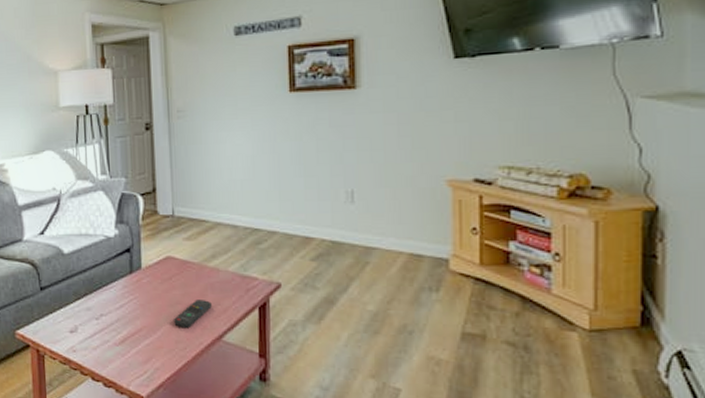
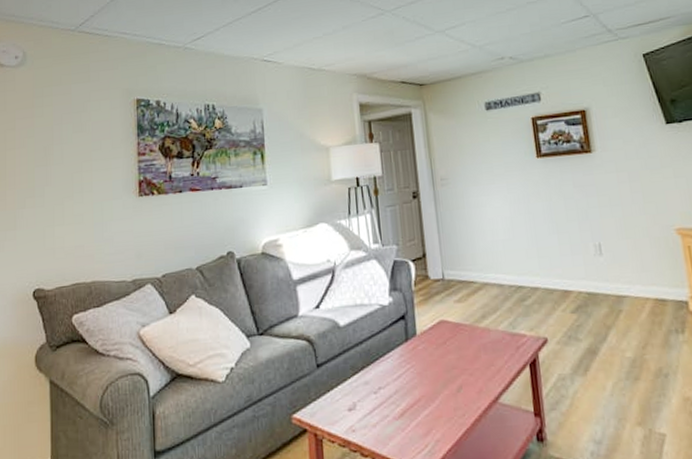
remote control: present [174,300,212,328] -> none [451,362,486,393]

